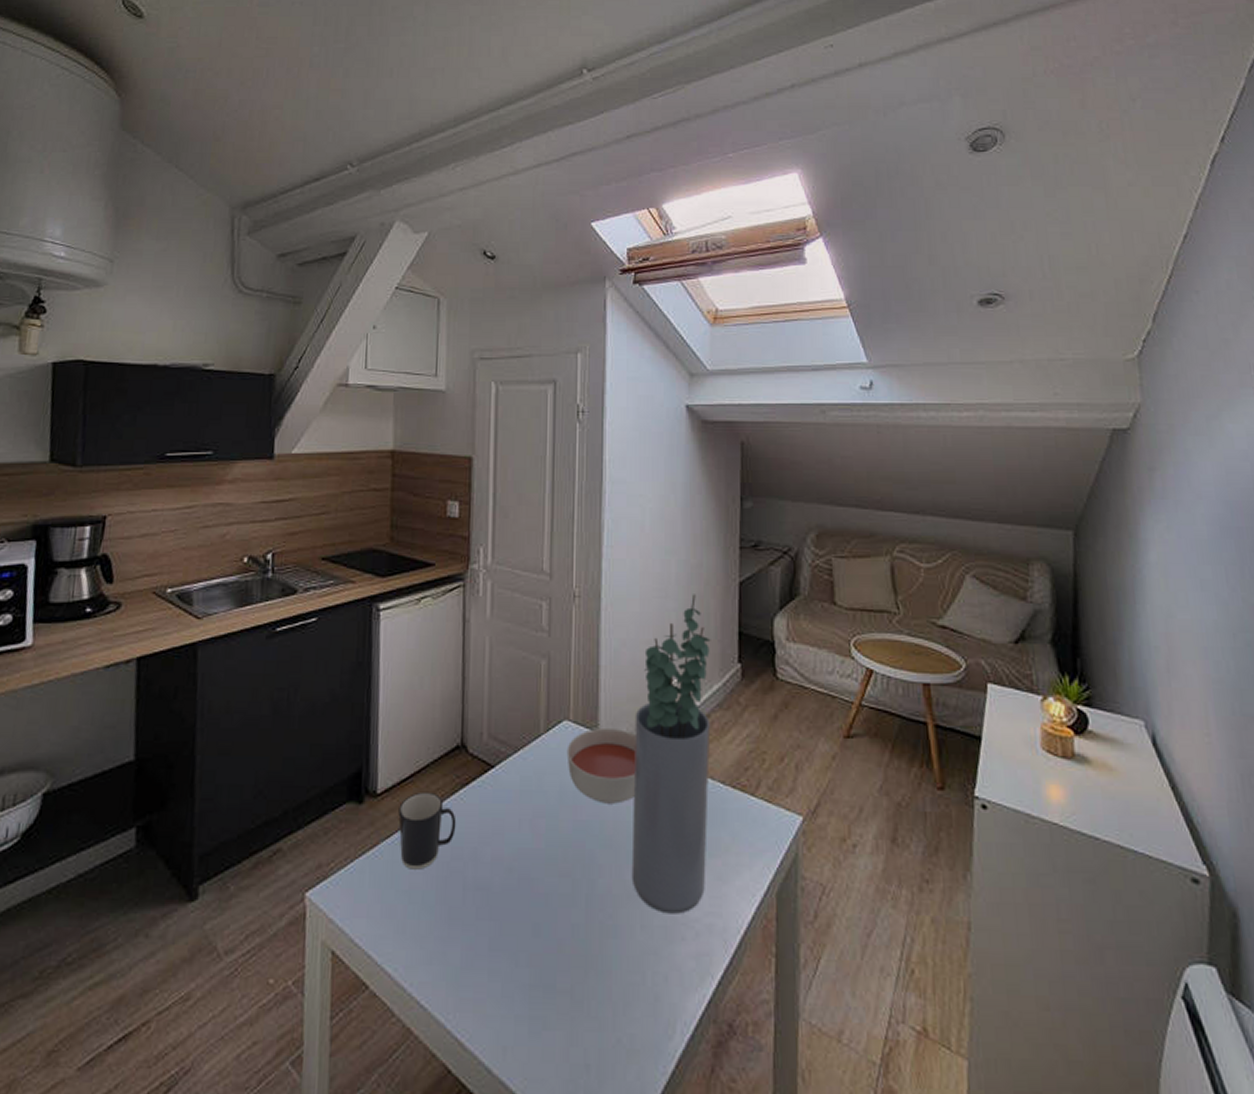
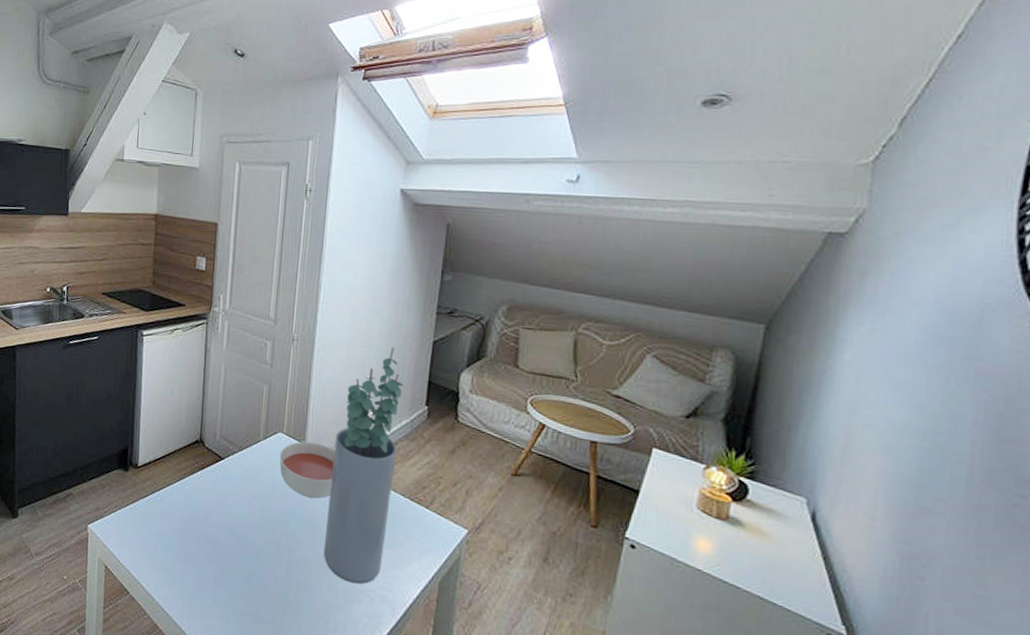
mug: present [398,791,457,870] -> none [152,469,194,522]

